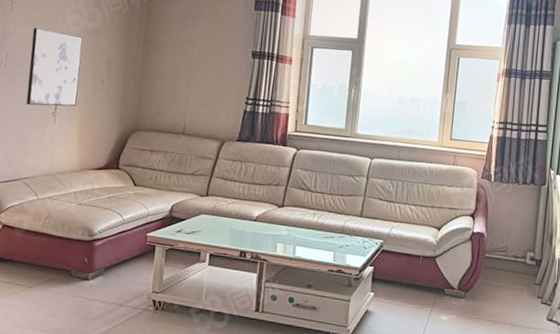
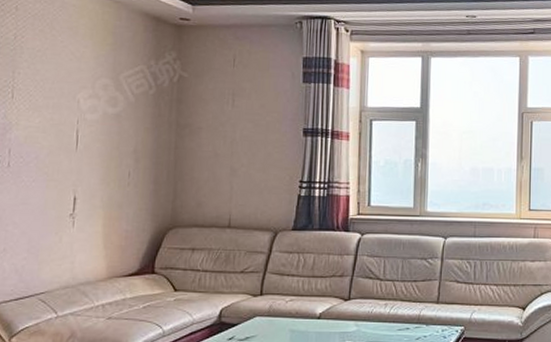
wall art: present [26,28,83,107] -> none [36,117,103,208]

